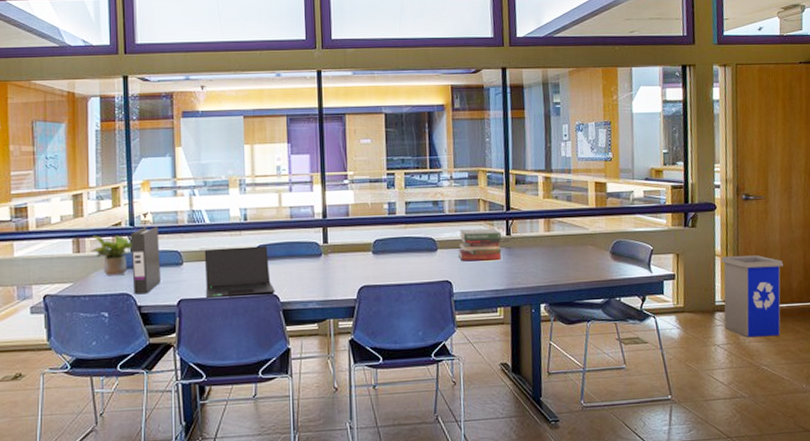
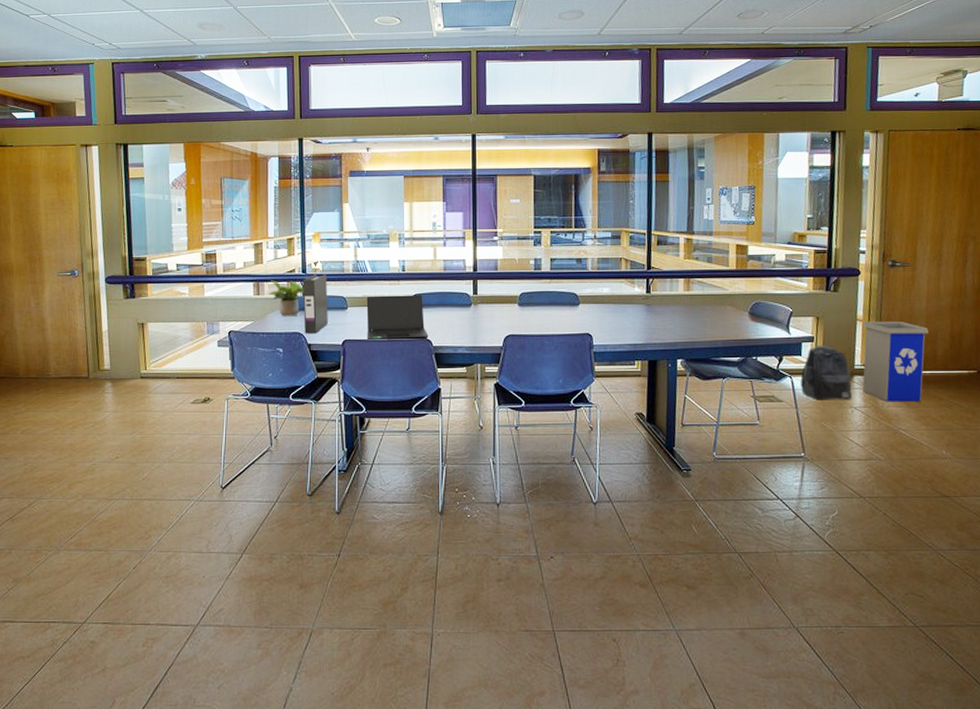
books: present [458,228,502,262] -> none [600,286,642,316]
backpack: none [664,282,715,340] -> present [800,345,853,400]

